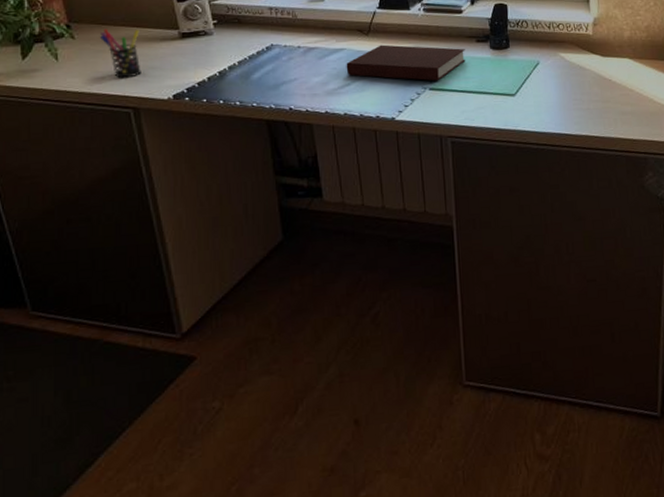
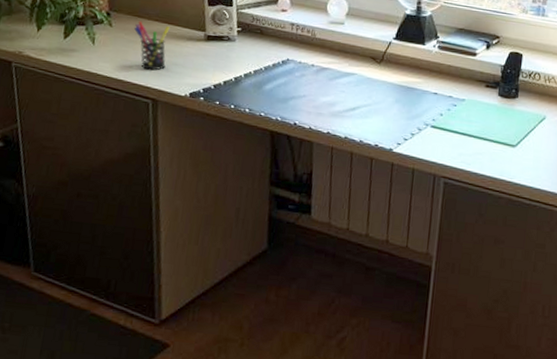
notebook: present [346,44,466,81] -> none [353,75,473,120]

